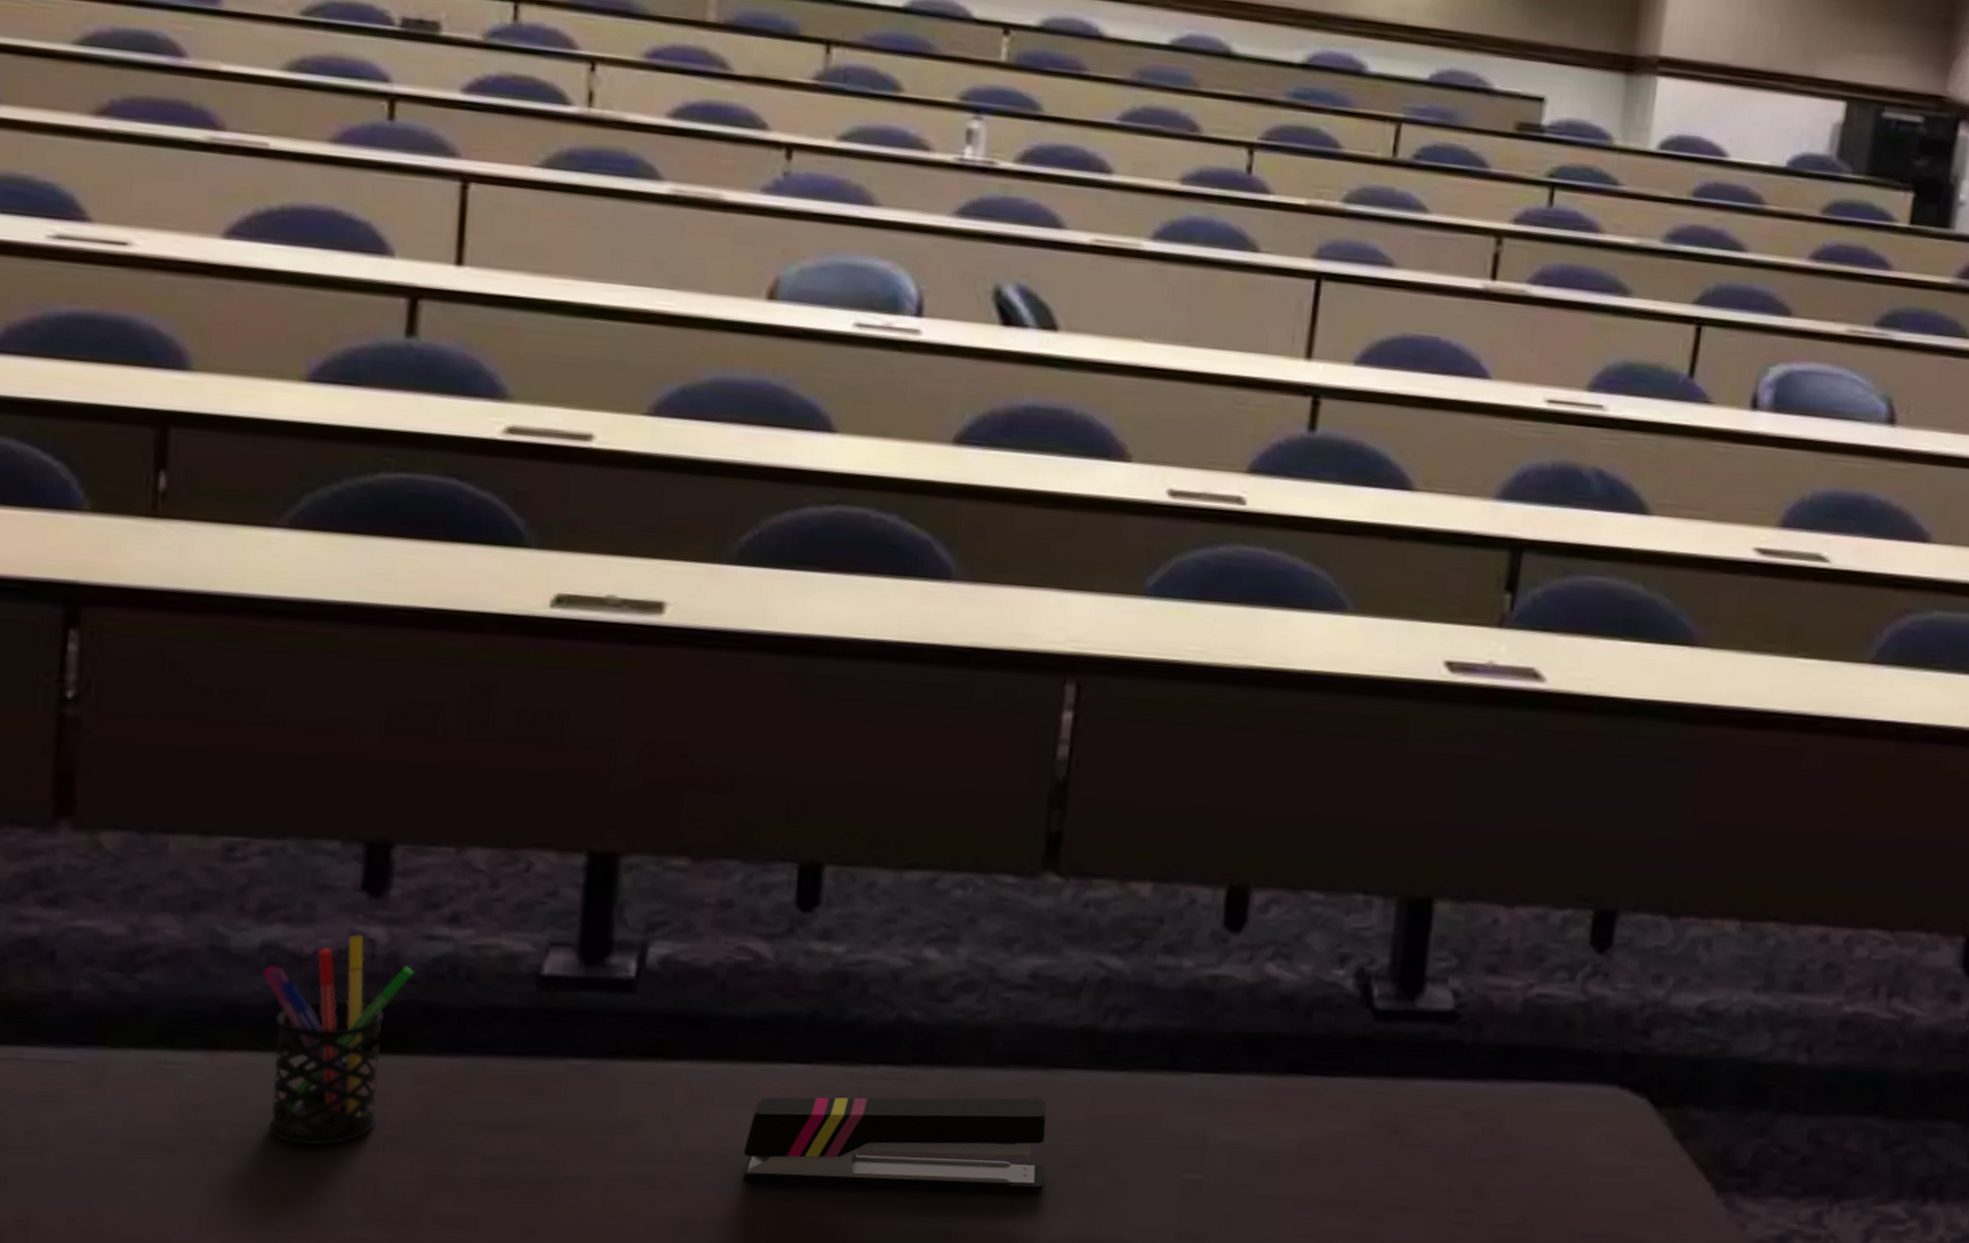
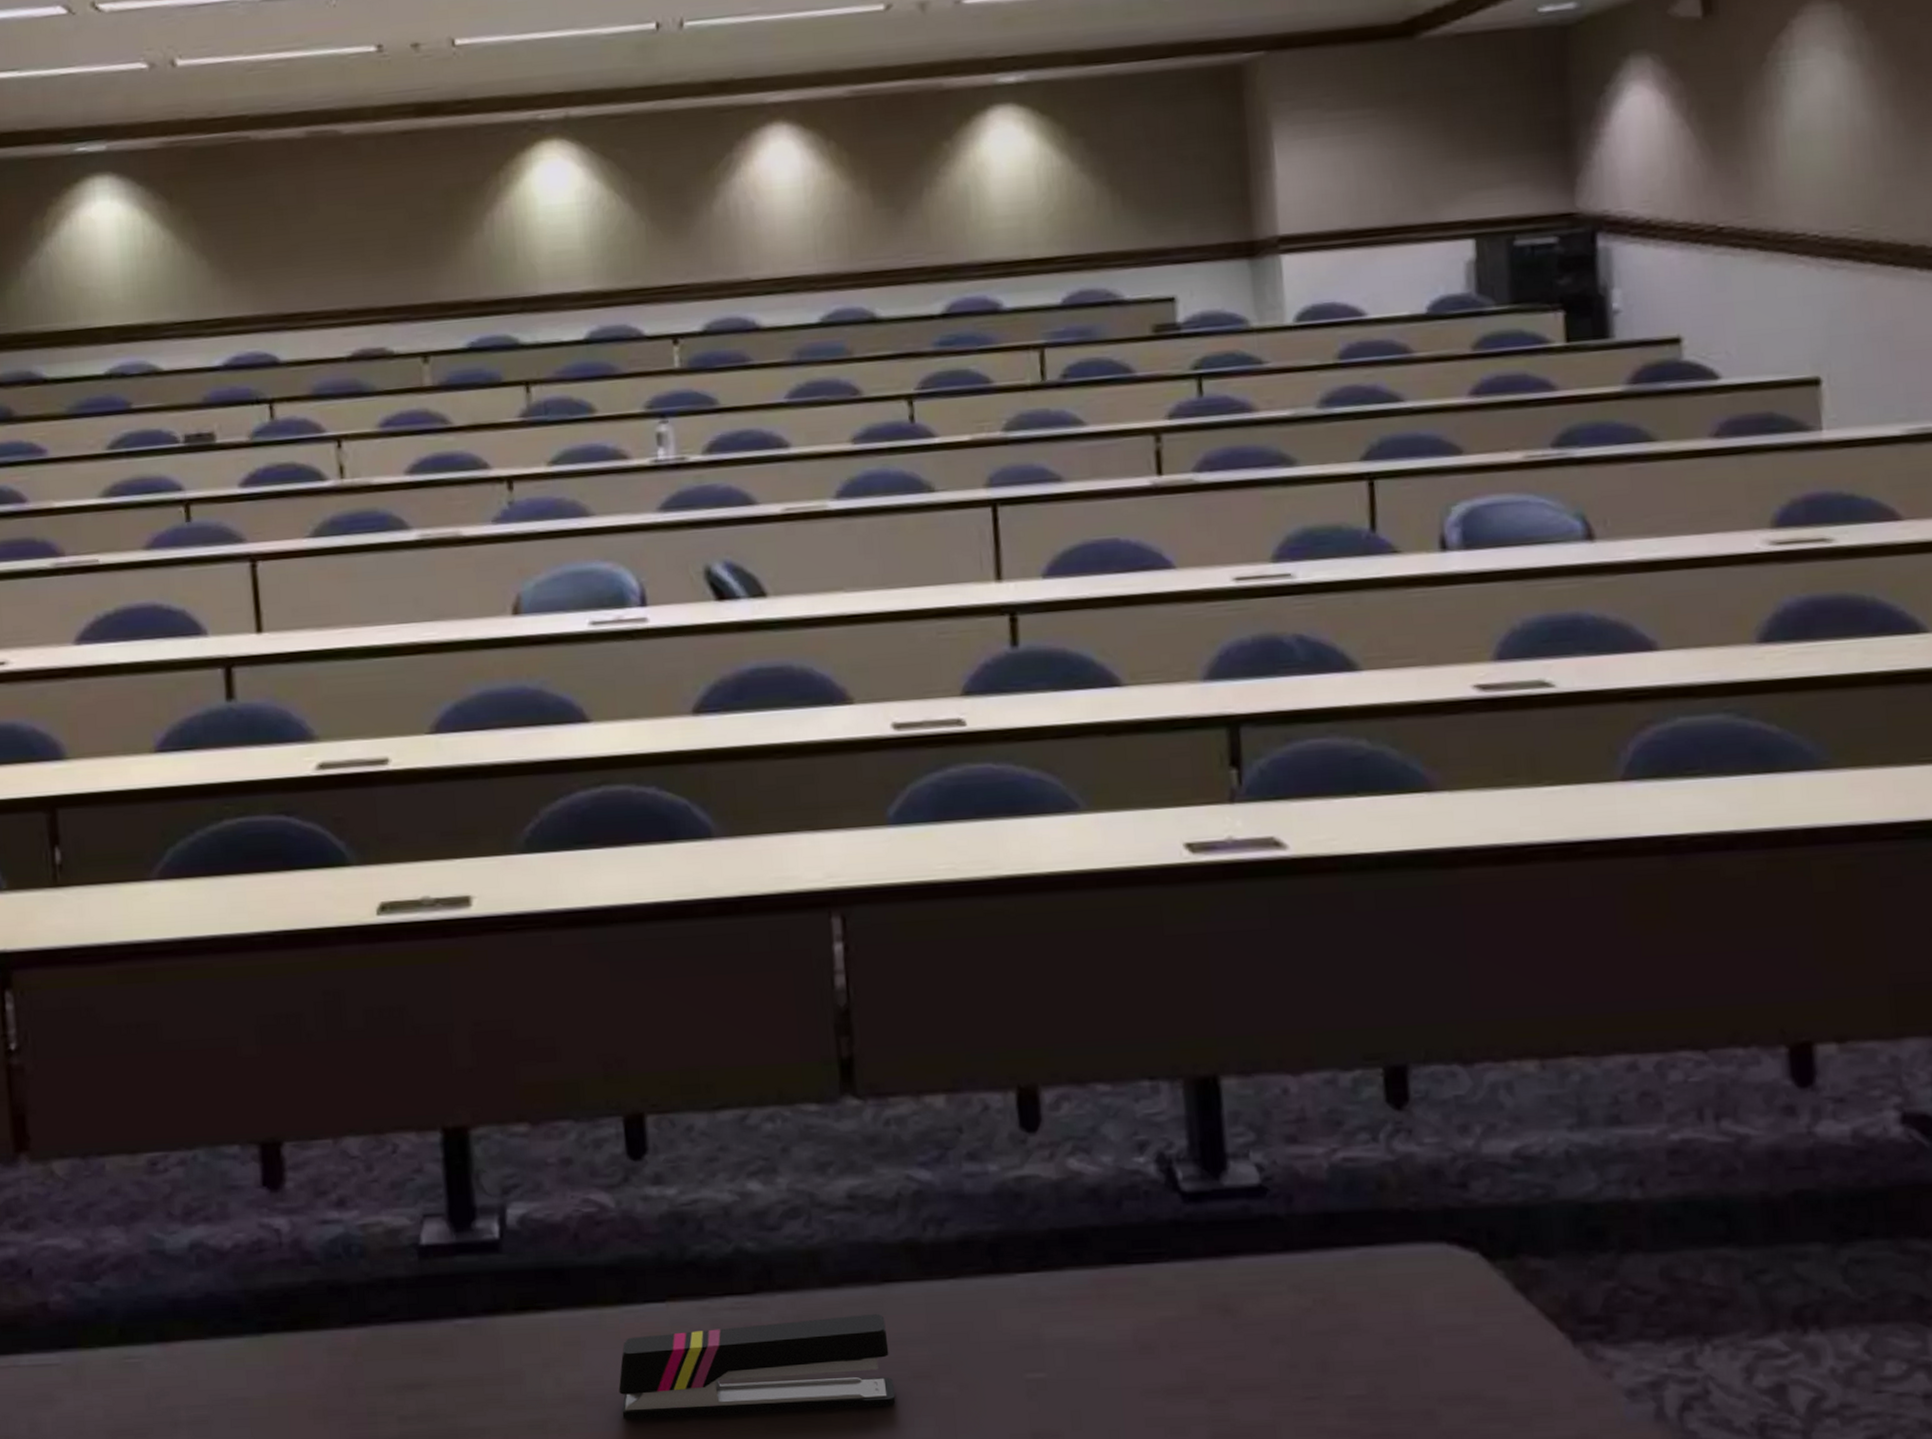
pen holder: present [263,934,415,1146] -> none [195,1225,316,1420]

